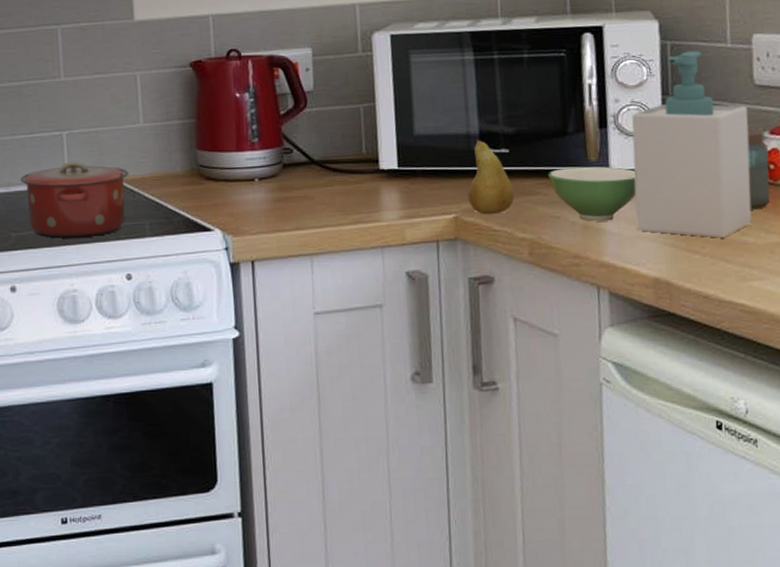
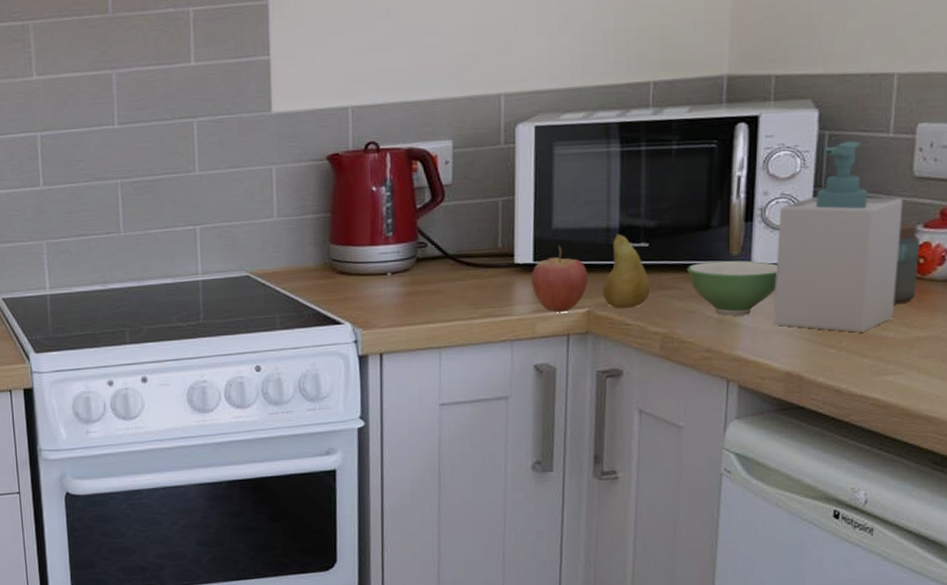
casserole: present [19,161,129,239] -> none [152,255,261,331]
fruit: none [396,151,454,218] -> present [531,245,589,312]

